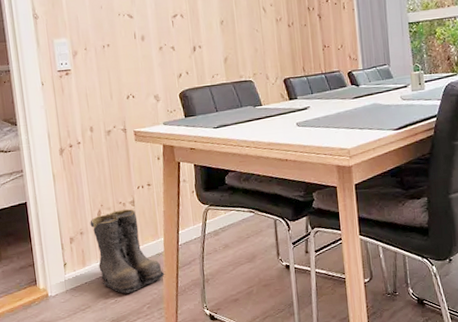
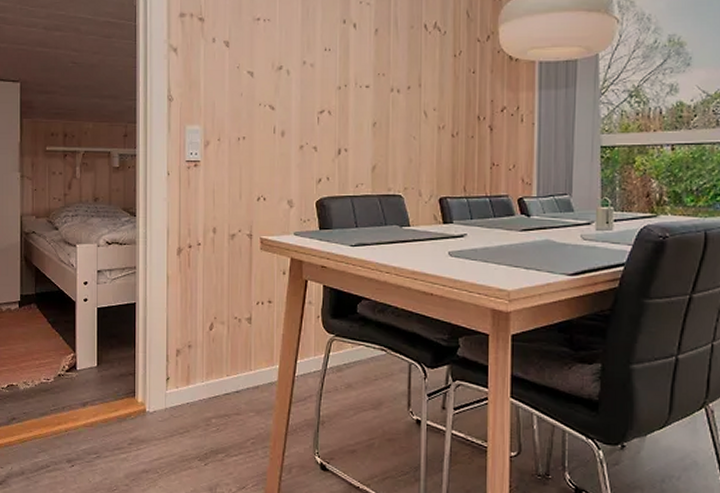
boots: present [90,209,166,294] -> none [200,326,277,423]

